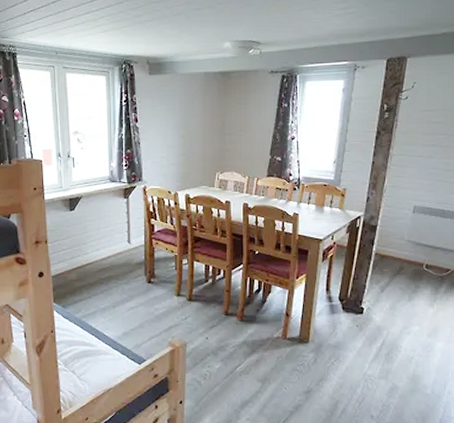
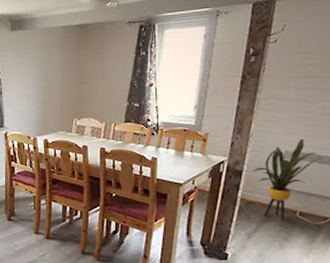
house plant: none [385,193,446,273] -> present [252,138,323,221]

